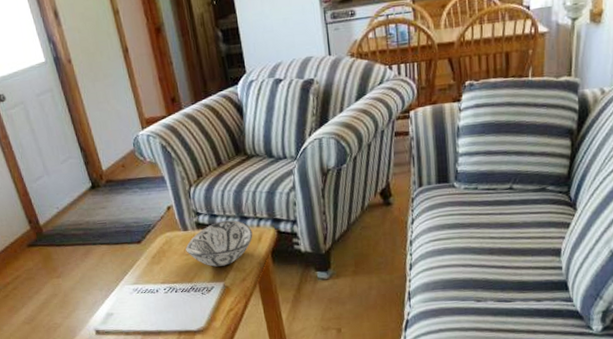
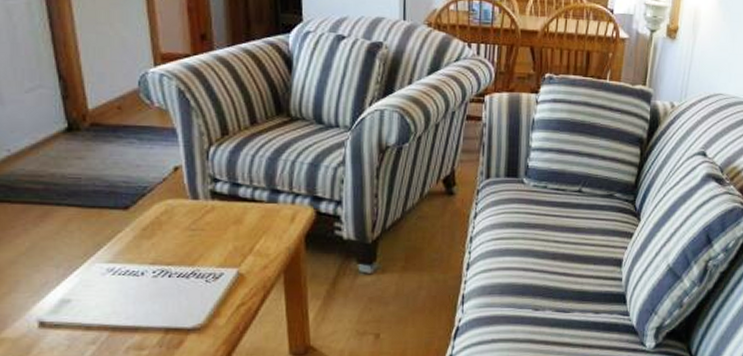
decorative bowl: present [185,219,253,267] -> none [192,192,285,248]

